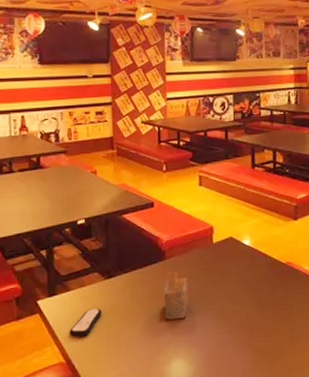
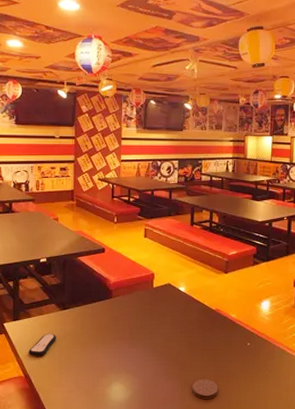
napkin holder: present [163,272,188,321] -> none [108,309,129,350]
coaster: none [265,344,296,368] -> present [193,379,219,399]

